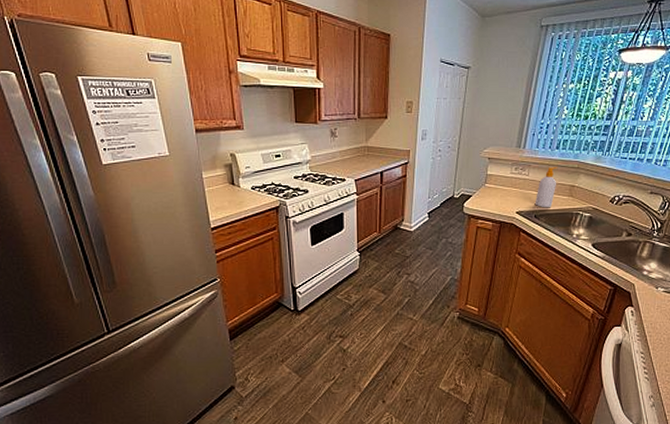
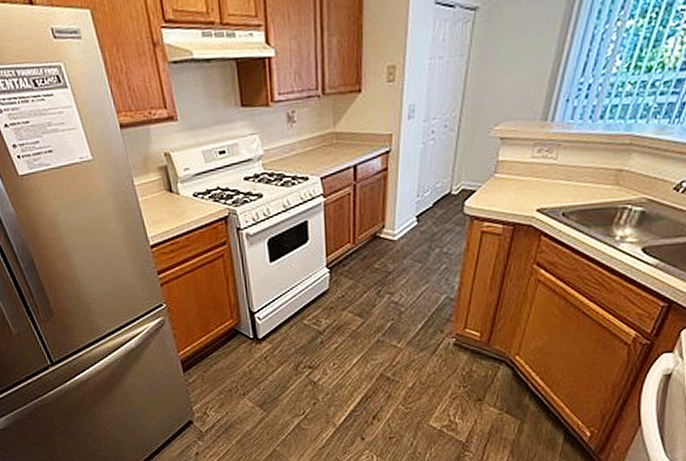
soap bottle: present [534,167,558,208] -> none [563,145,601,203]

